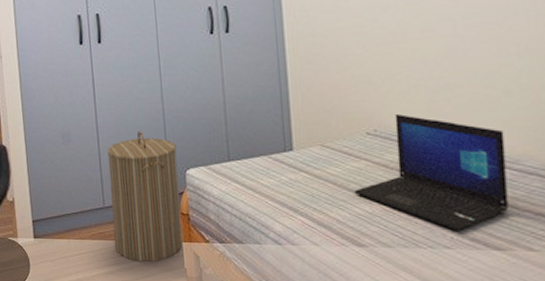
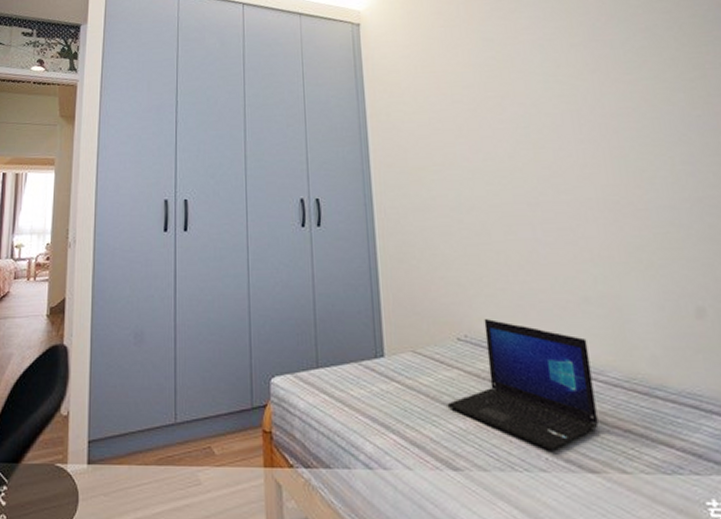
laundry hamper: present [107,131,183,262] -> none [184,331,263,493]

